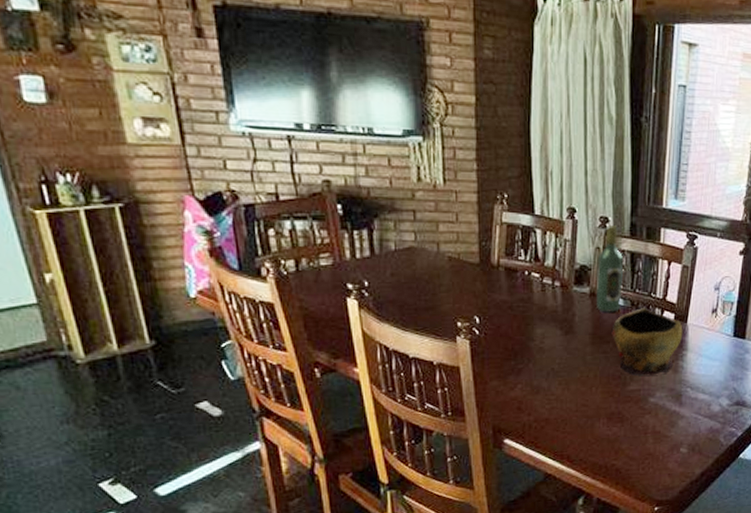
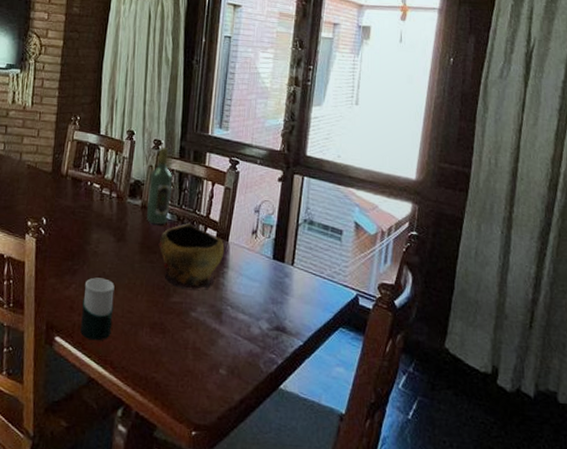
cup: none [530,374,567,438] -> present [80,277,115,341]

